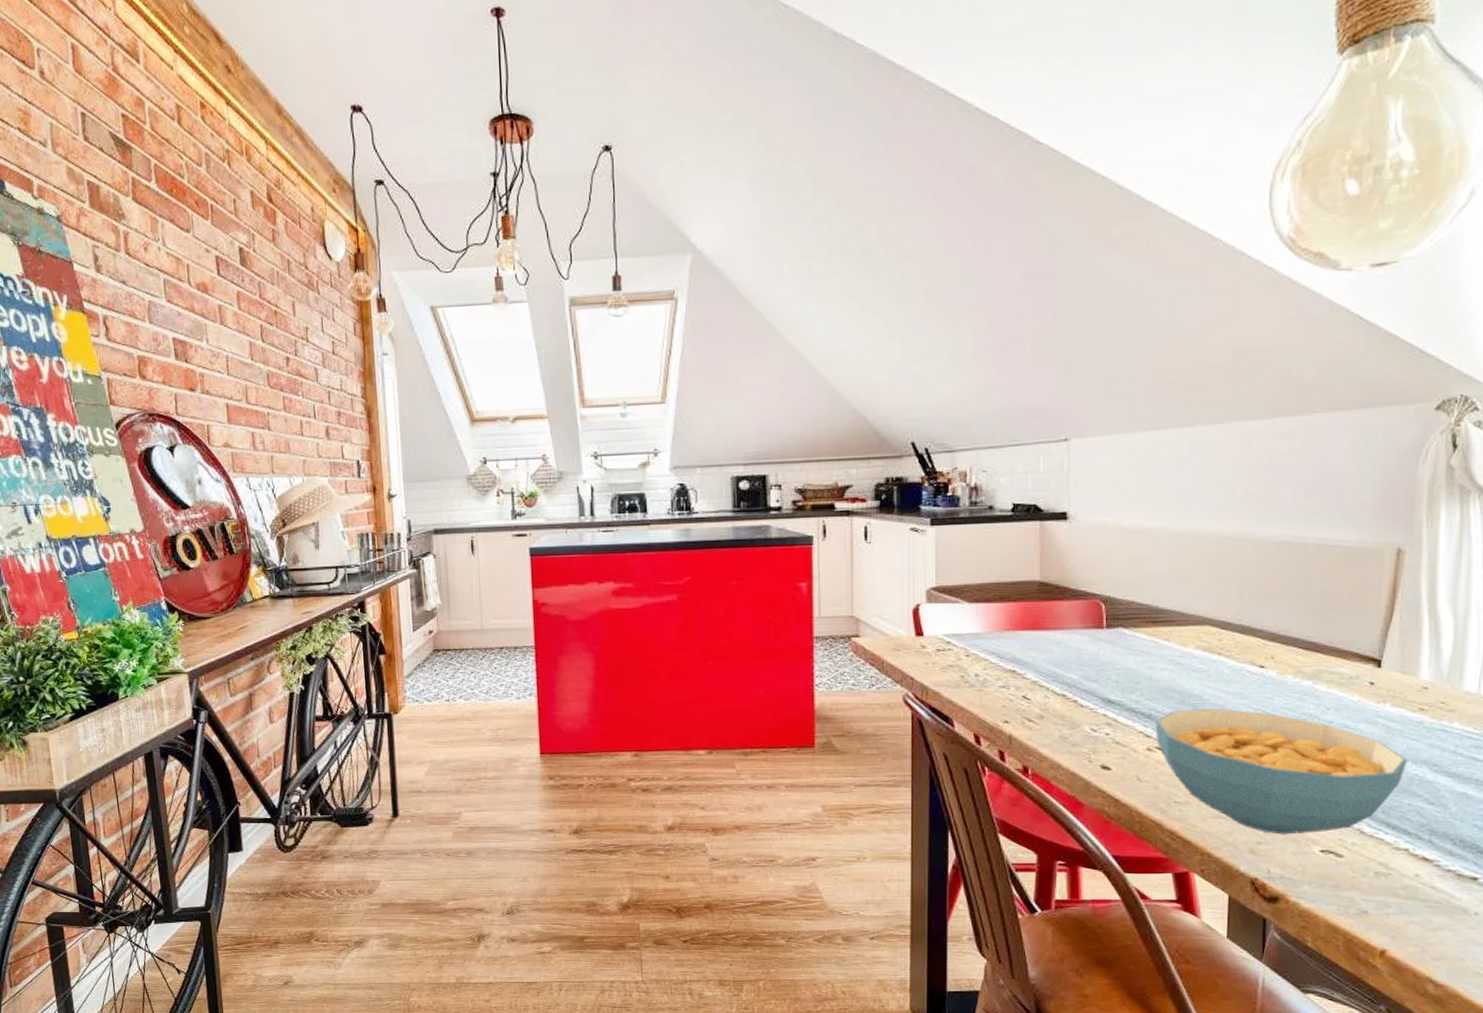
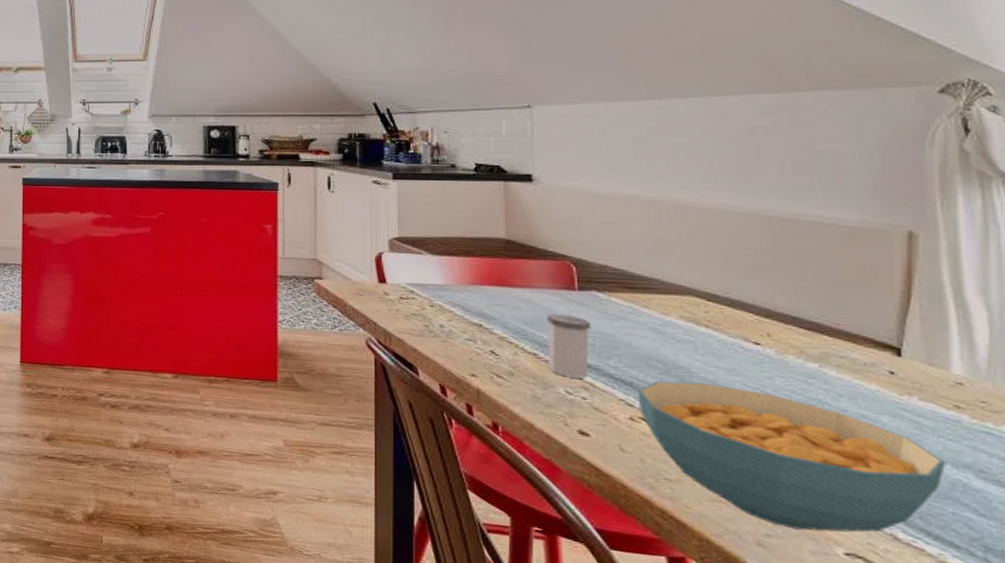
salt shaker: none [1075,653,1116,715] -> present [547,314,591,379]

